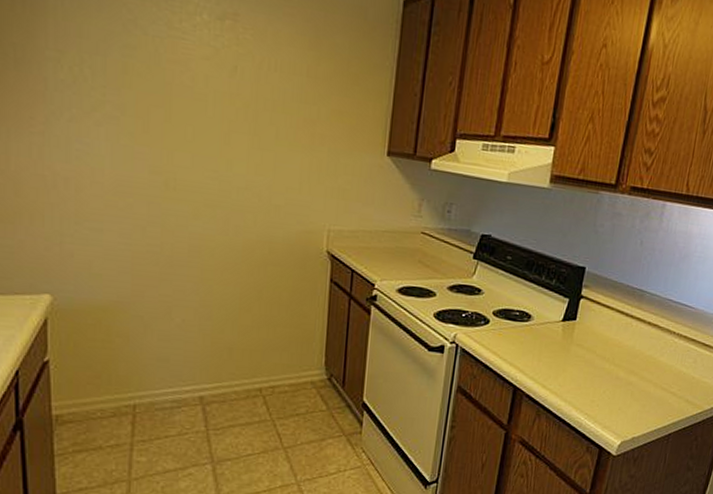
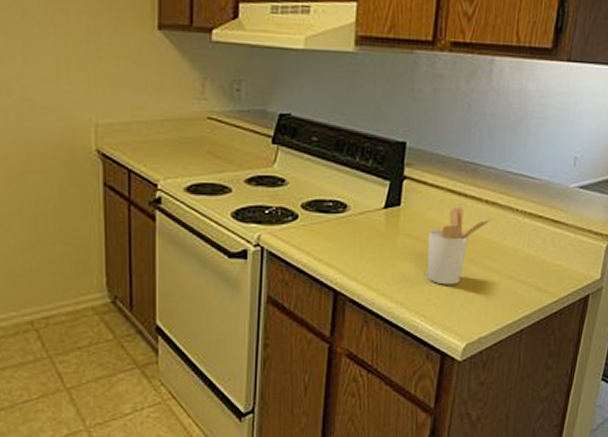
utensil holder: none [592,325,652,391] -> present [426,207,492,285]

